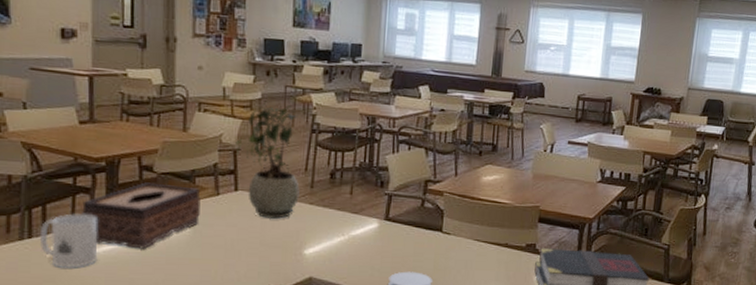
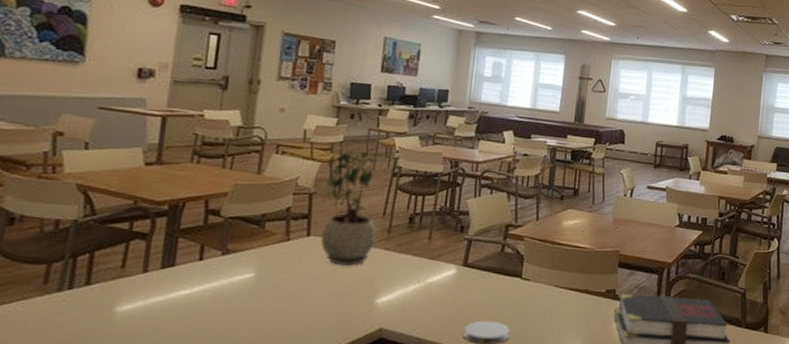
mug: present [39,213,98,268] -> none [80,261,151,323]
tissue box: present [80,182,202,249] -> none [133,227,271,300]

